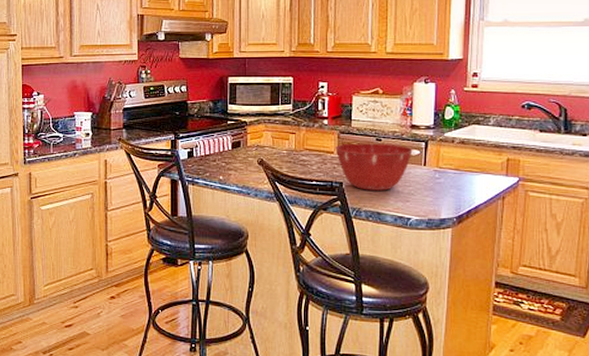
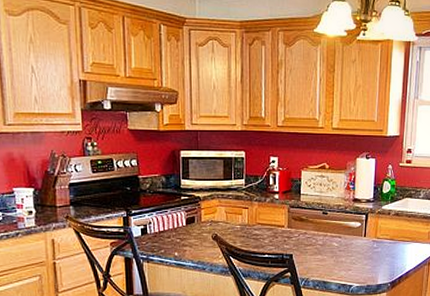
mixing bowl: present [335,143,413,191] -> none [286,216,355,261]

